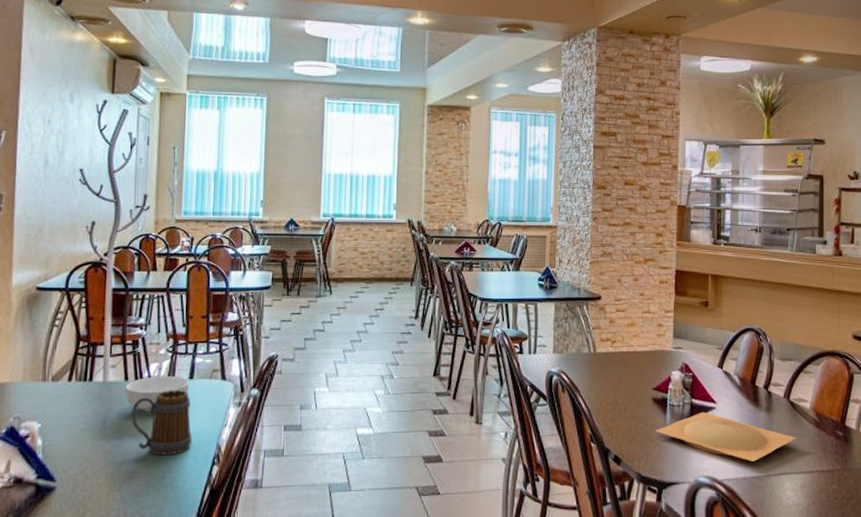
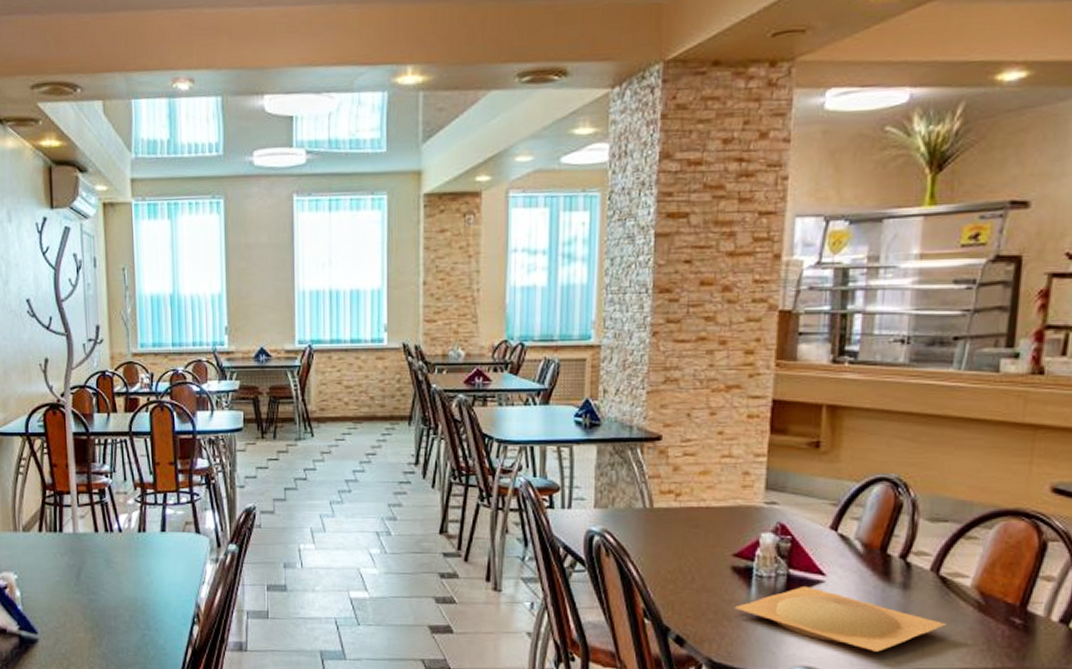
cereal bowl: present [125,376,189,413] -> none [96,528,161,567]
mug: present [131,389,192,456] -> none [104,542,169,612]

